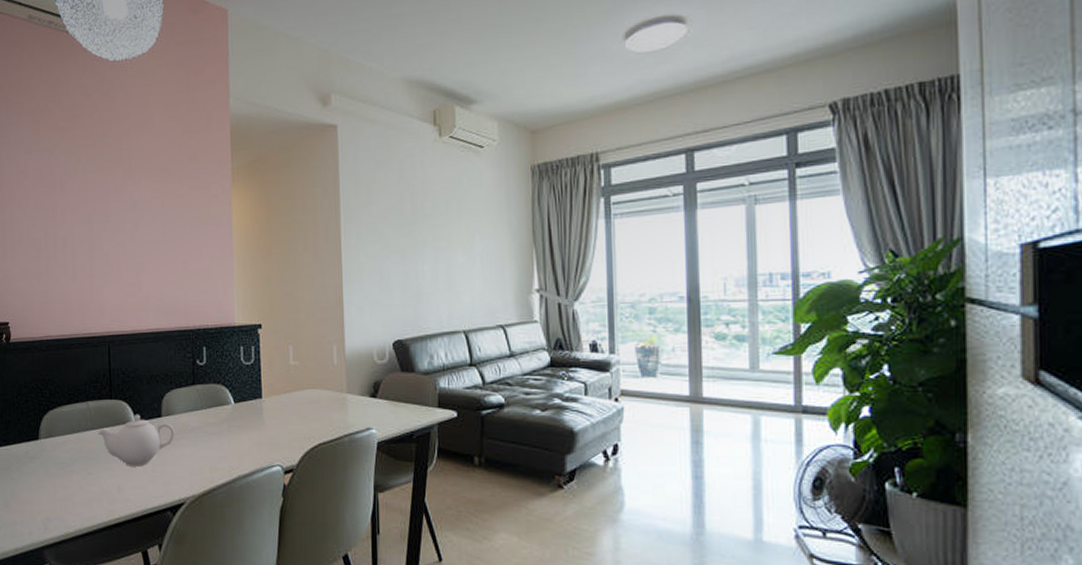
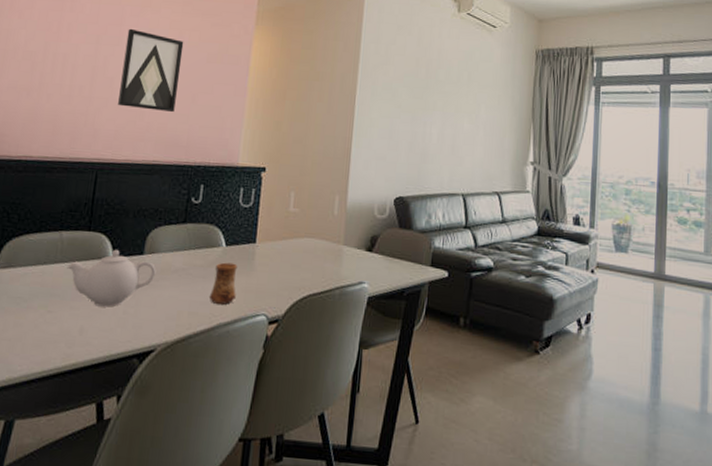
wall art: none [114,203,169,281] -> present [118,28,184,113]
cup: none [225,419,250,458] -> present [209,262,238,305]

